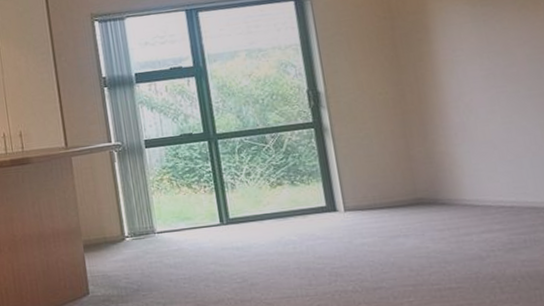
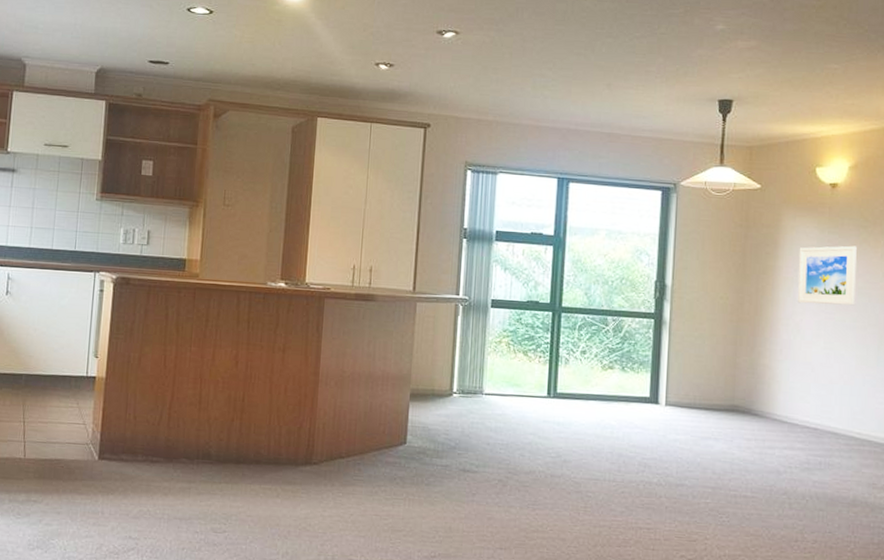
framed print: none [452,13,528,83] -> present [797,245,857,306]

